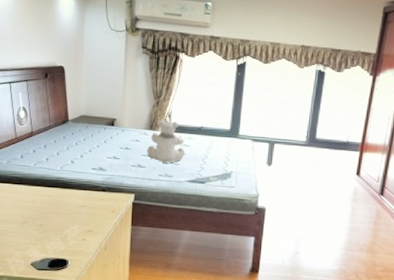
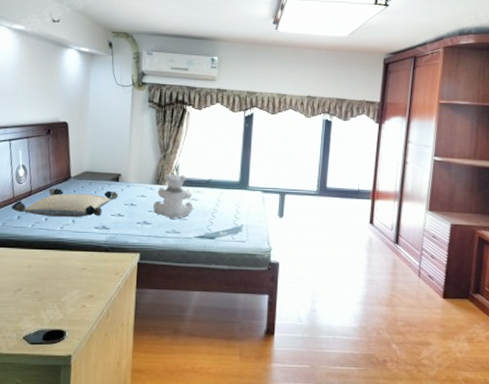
pillow: none [14,130,114,158] -> present [11,188,119,217]

